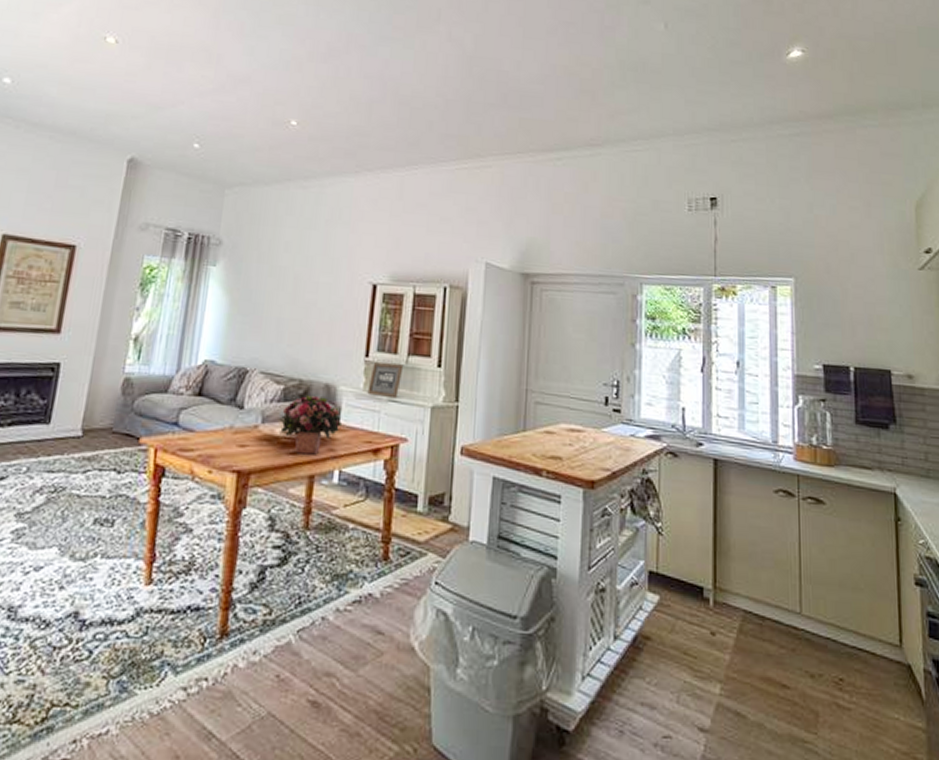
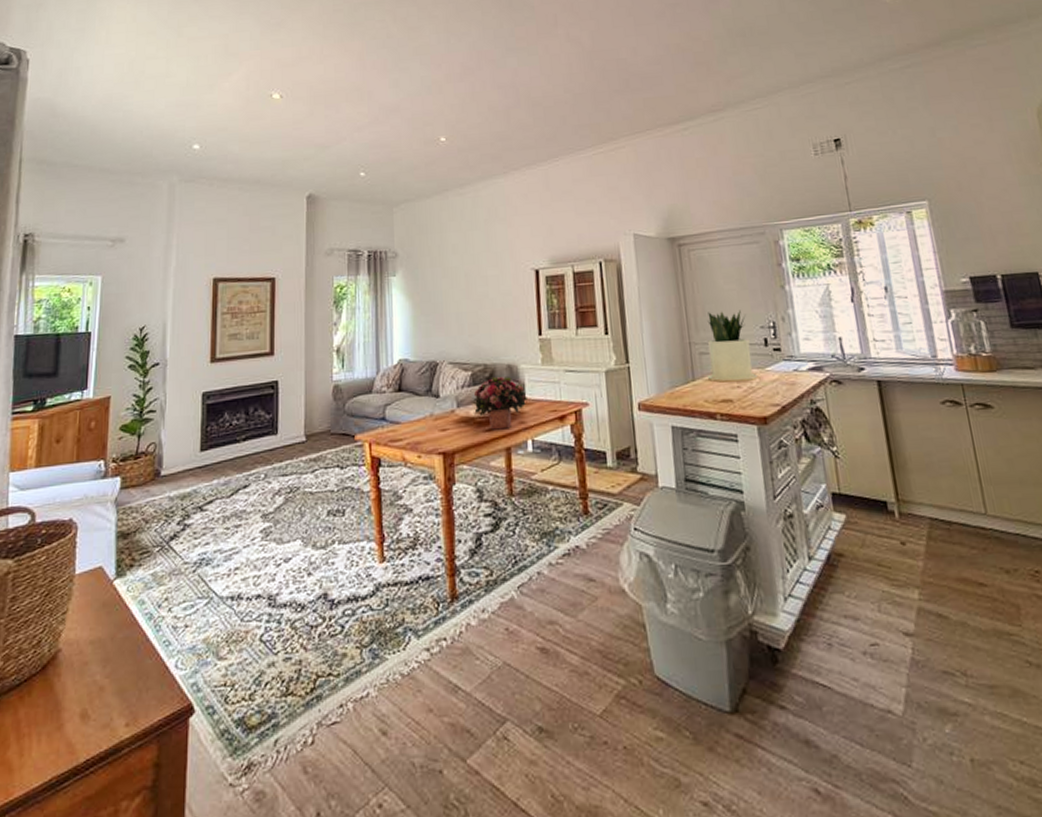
picture frame: present [367,362,404,399] -> none [545,337,575,369]
planter: none [539,359,592,441] -> present [707,310,757,384]

